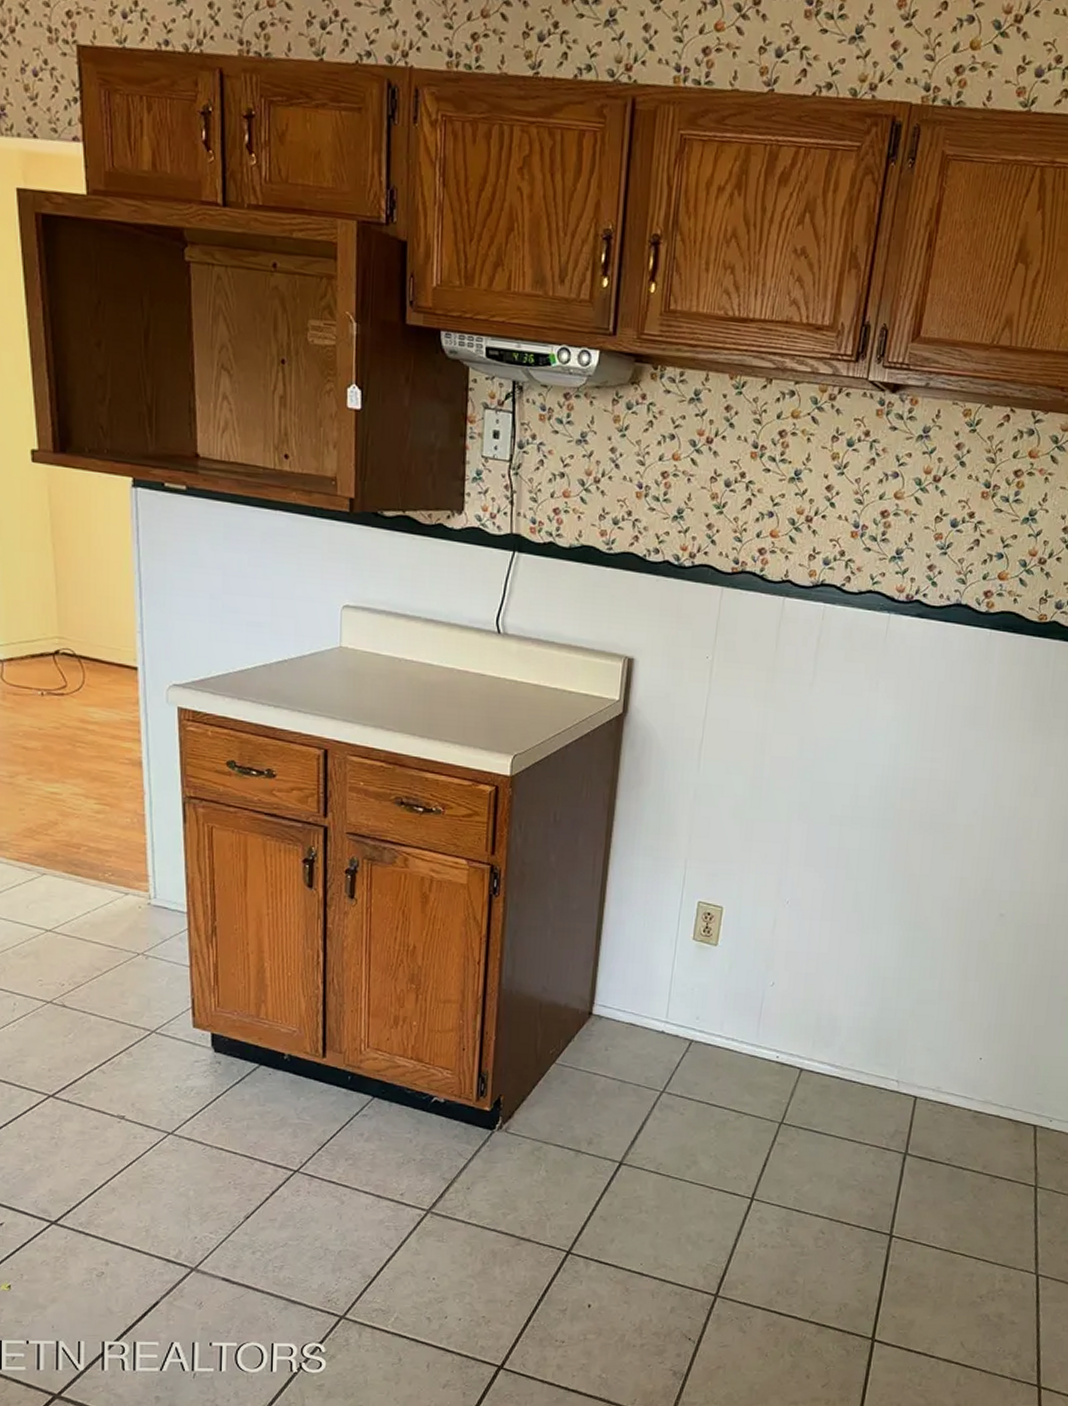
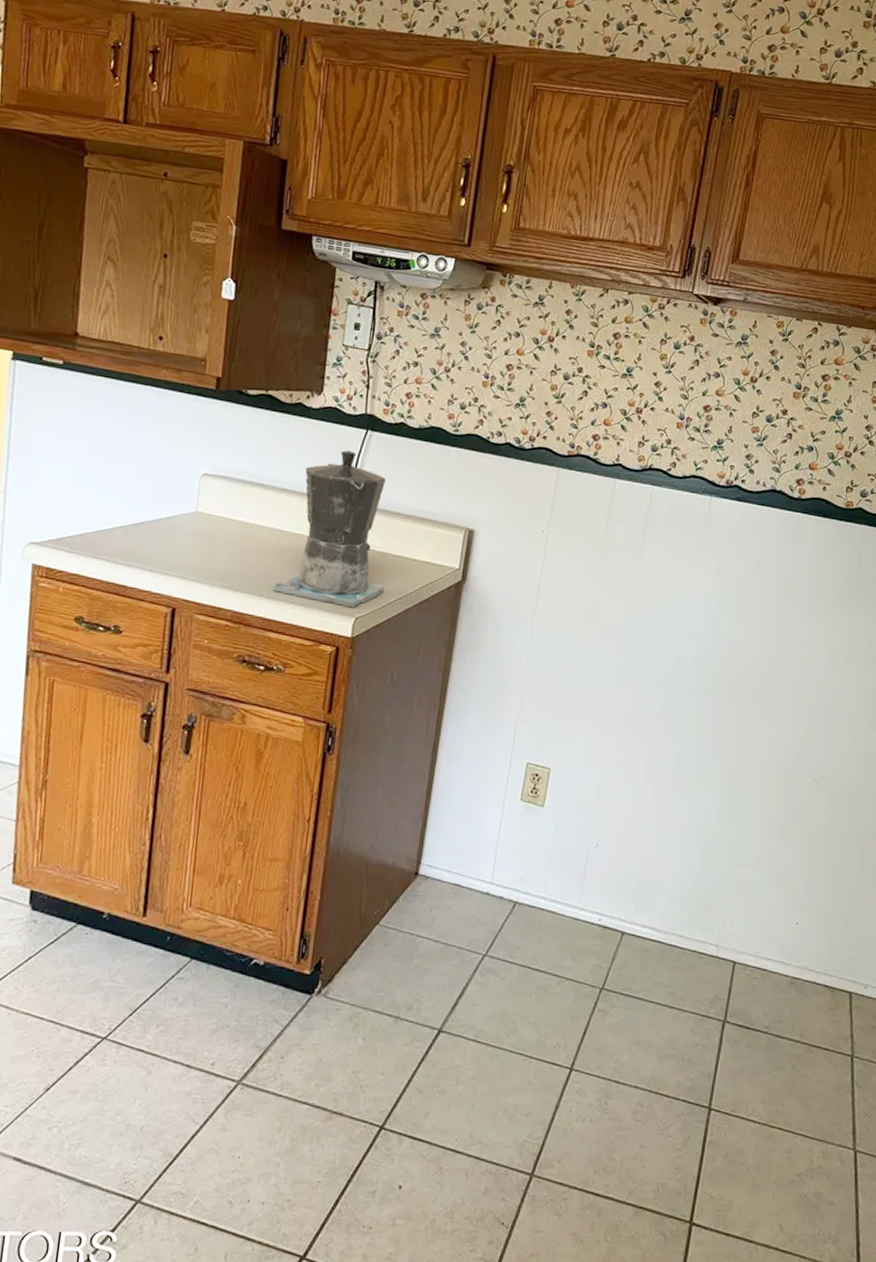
coffee maker: none [425,574,541,745] -> present [272,450,386,608]

